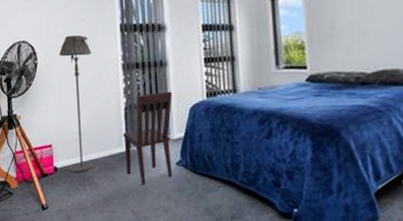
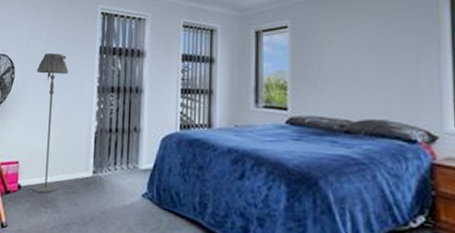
dining chair: present [123,91,173,184] -> none [90,119,145,214]

